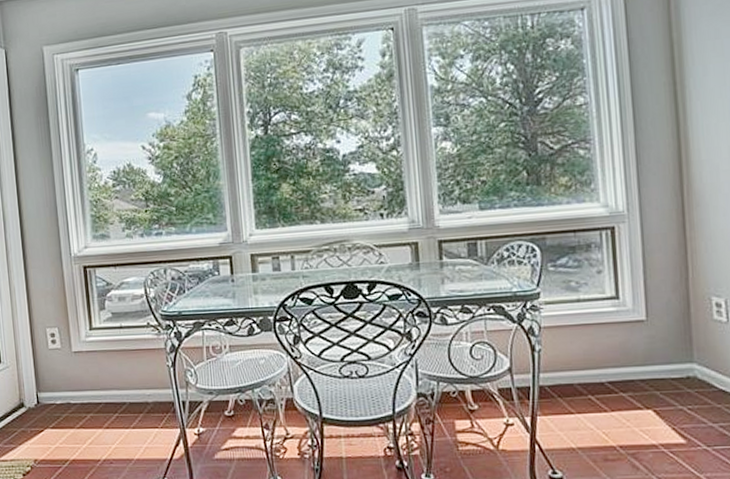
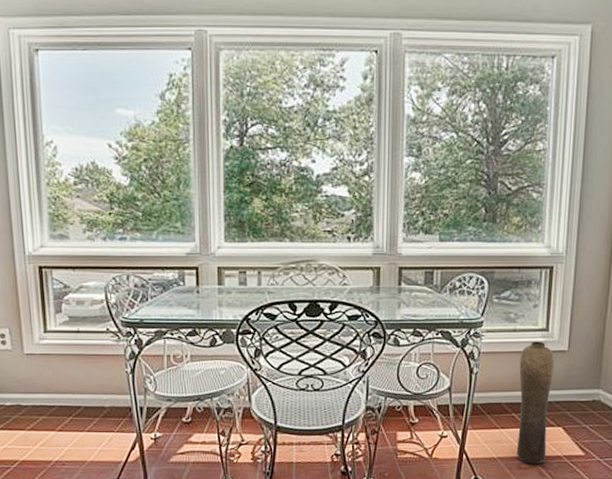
vase: none [589,311,638,455] -> present [516,341,555,464]

